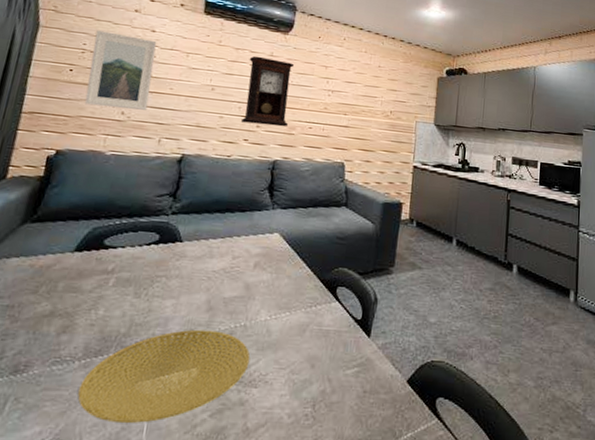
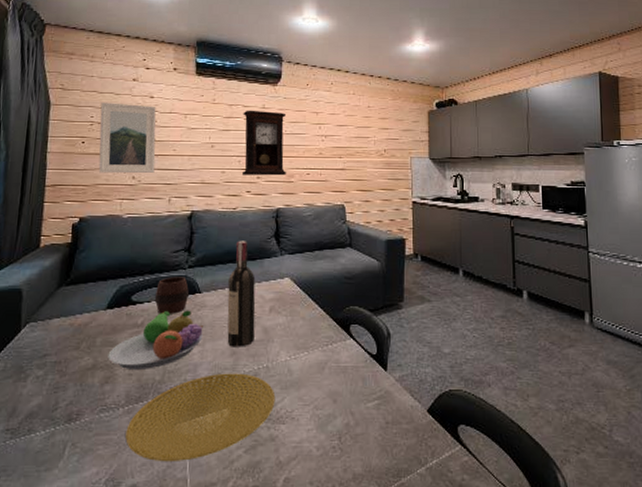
fruit bowl: none [69,258,181,321] -> present [108,310,203,371]
cup: none [129,222,170,263] -> present [154,276,189,314]
wine bottle: none [204,190,243,303] -> present [227,240,256,347]

